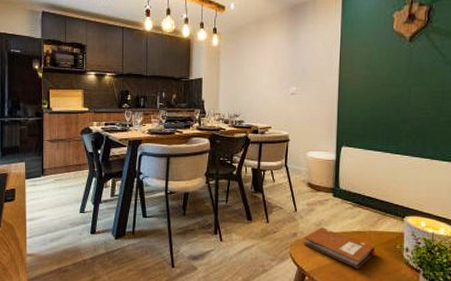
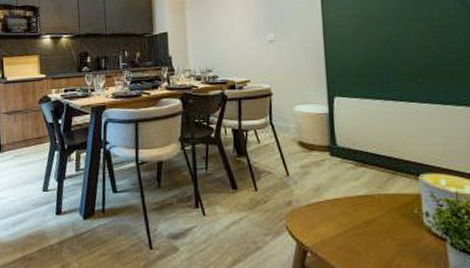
notebook: present [303,227,377,268] -> none [300,193,390,240]

